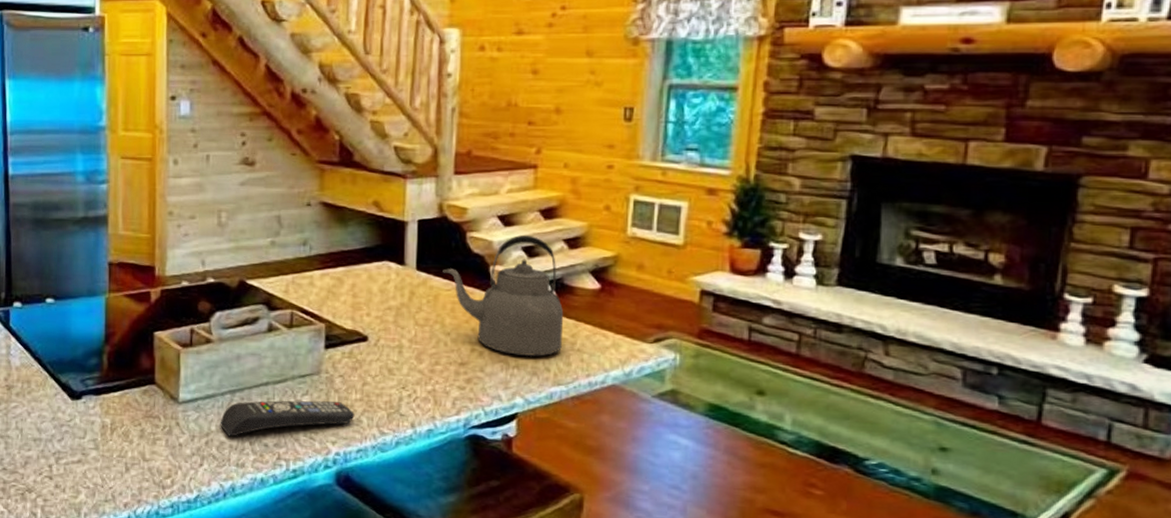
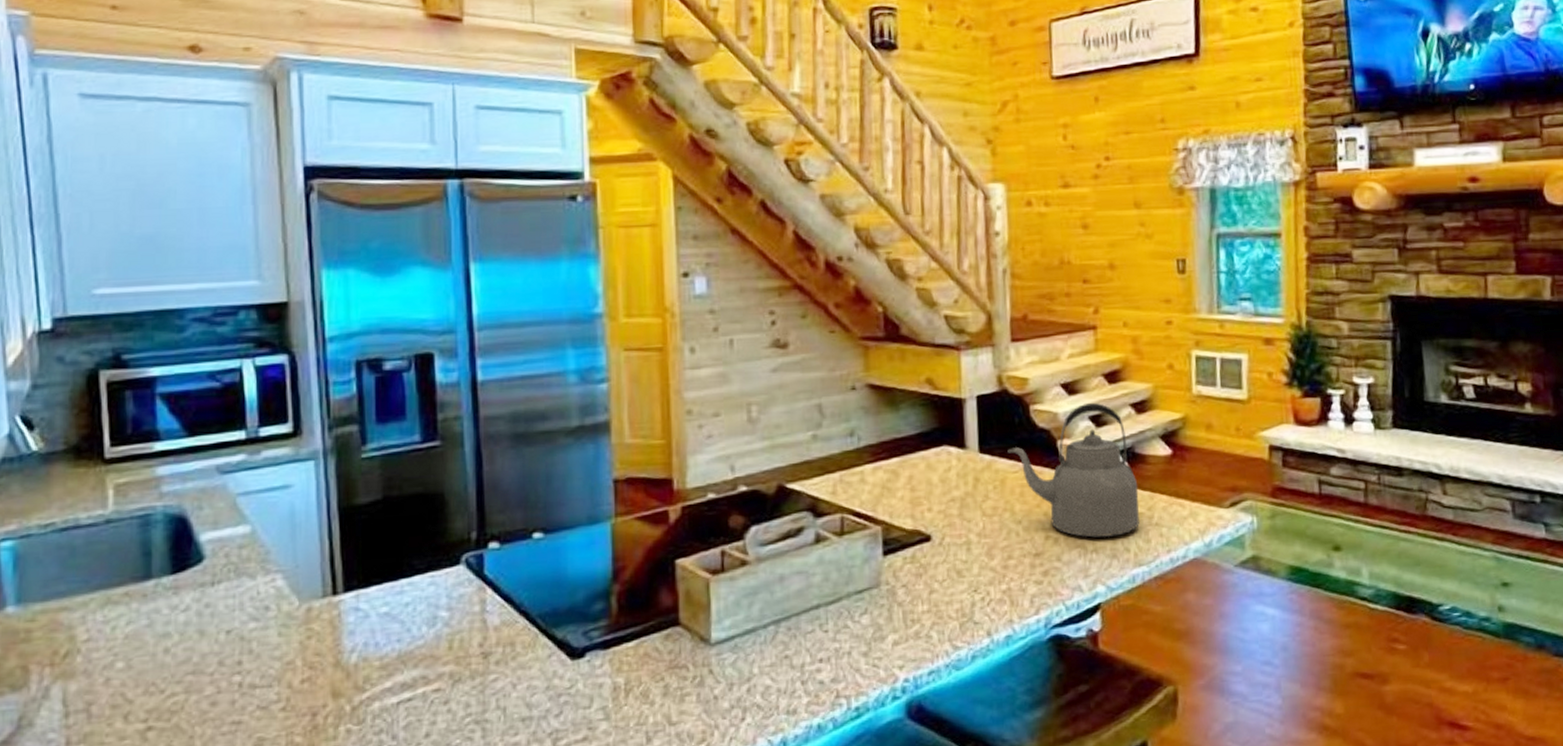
remote control: present [220,400,355,437] -> none [763,616,923,678]

